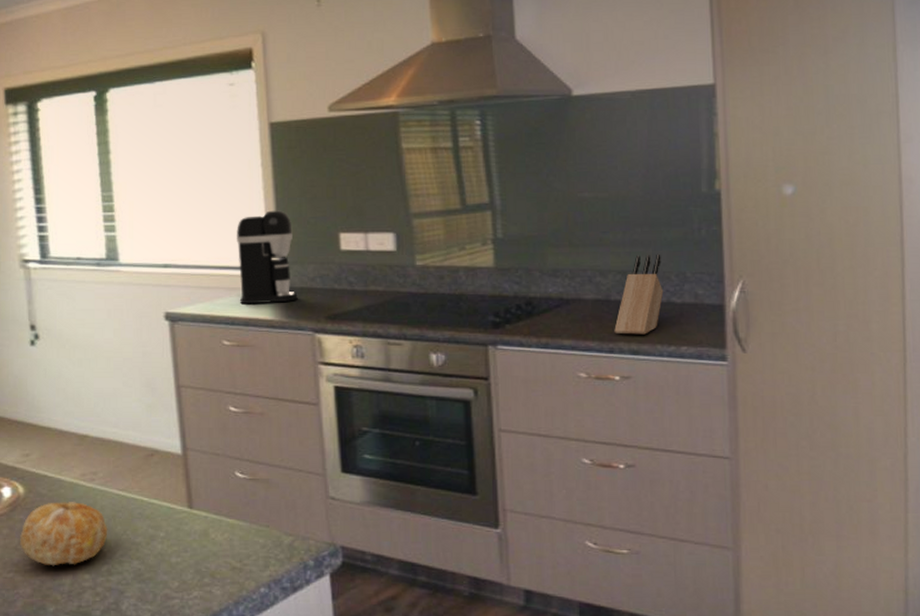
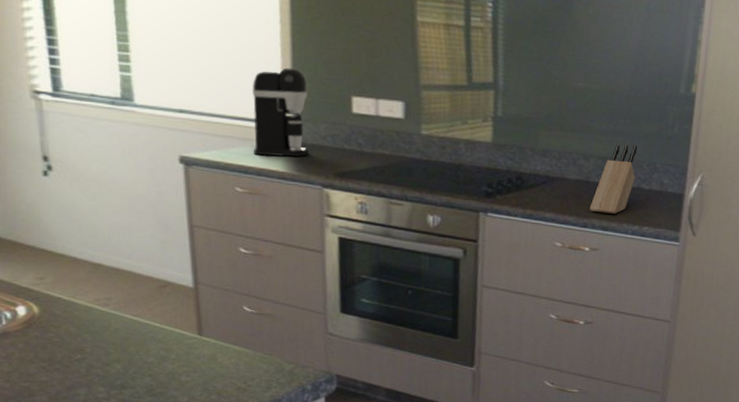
fruit: present [20,502,108,566] -> none [36,323,122,379]

